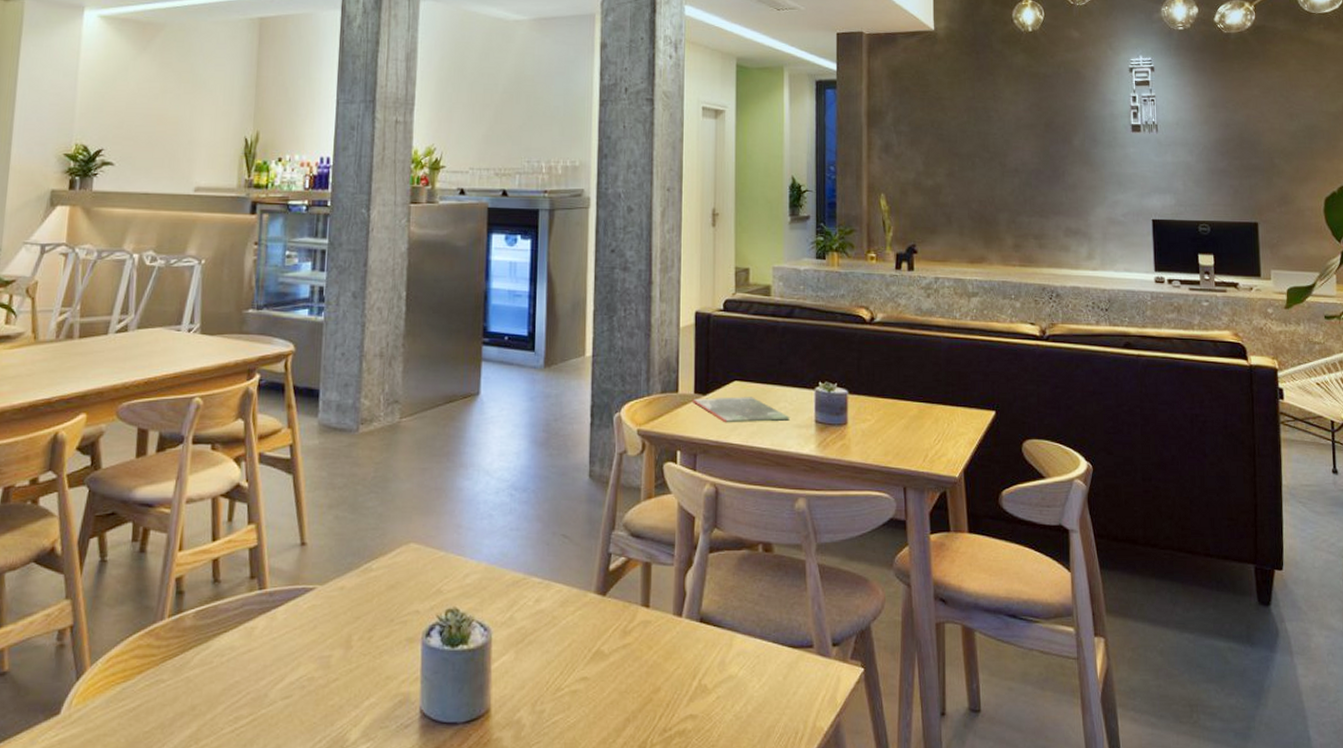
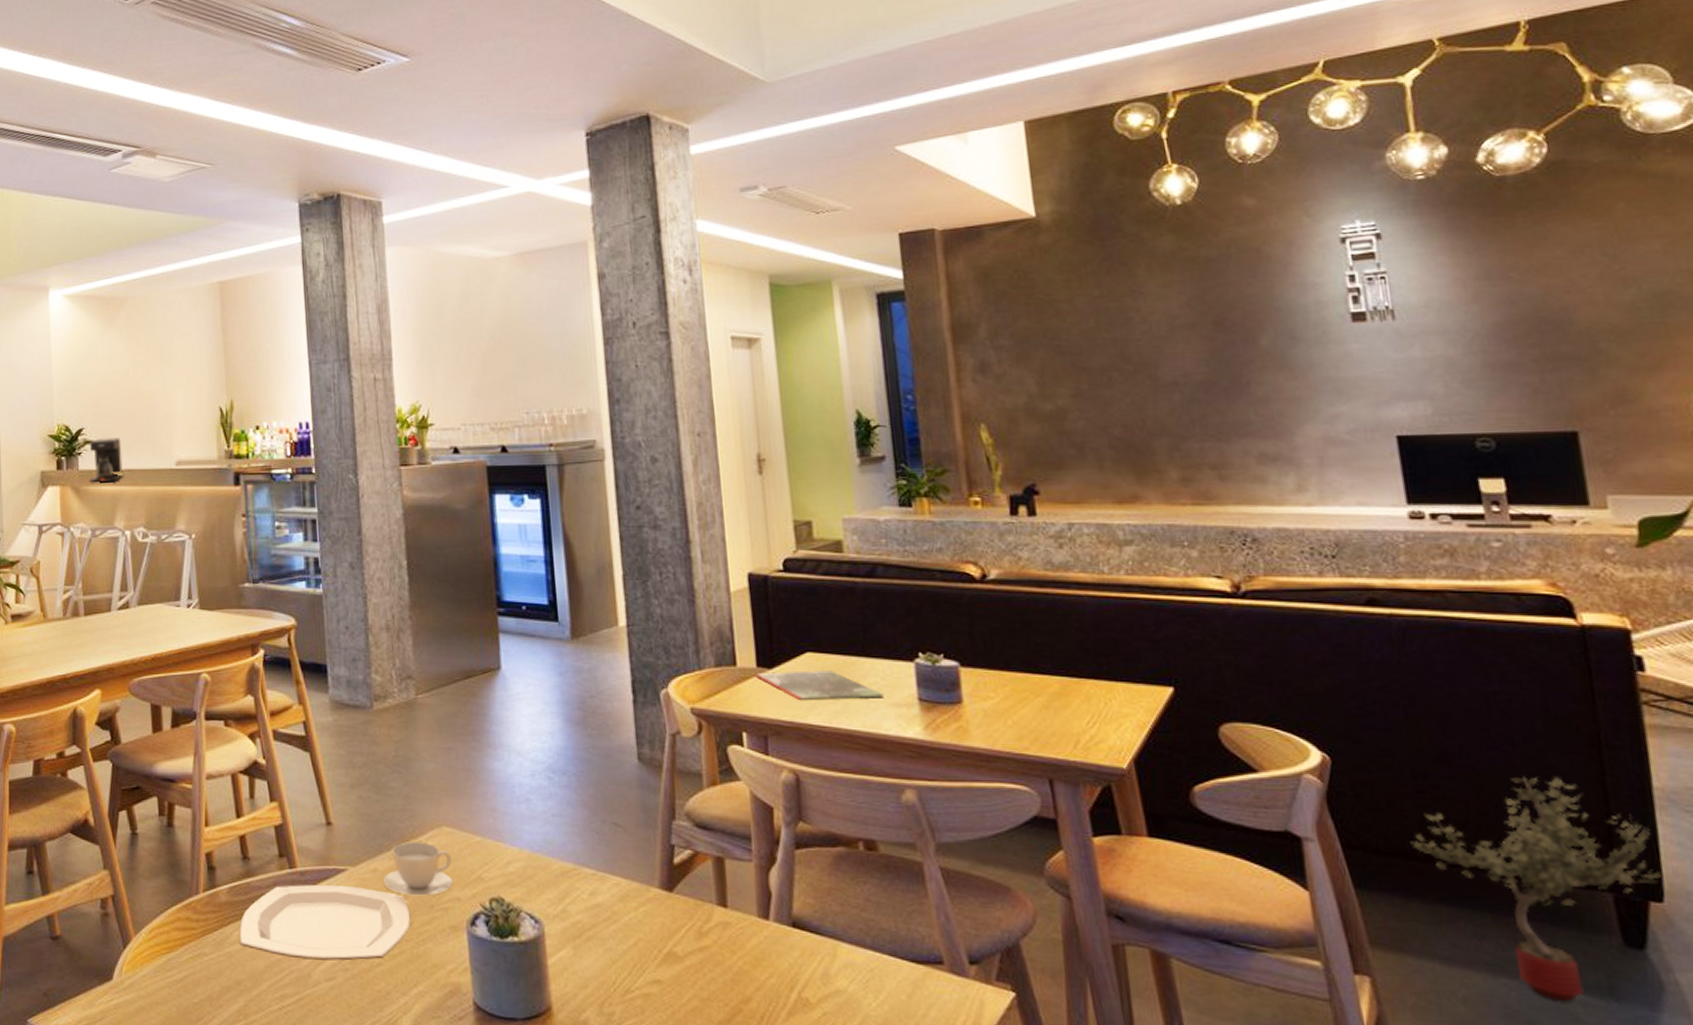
coffee maker: none [102,160,141,205] -> present [89,438,124,483]
plate: none [199,603,371,679] -> present [238,884,411,961]
teacup: none [348,559,415,611] -> present [382,842,453,896]
potted tree: none [1137,478,1283,648] -> present [1410,776,1663,1001]

